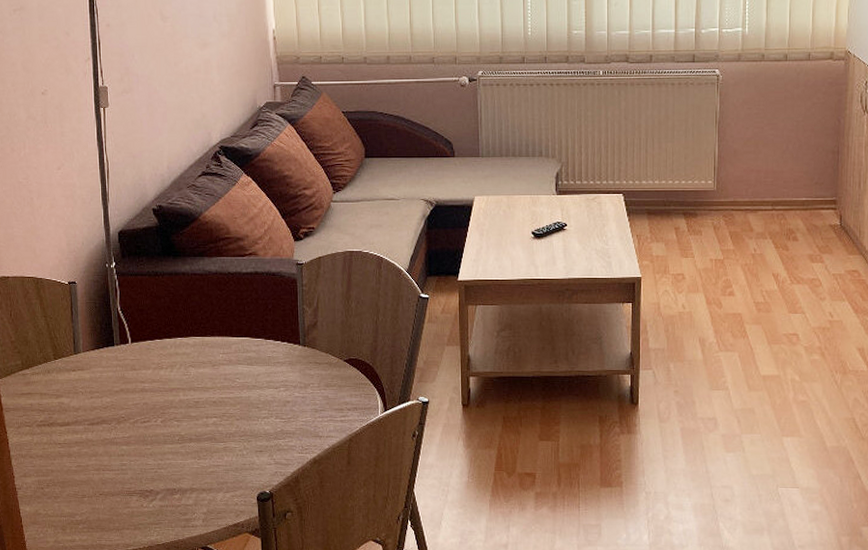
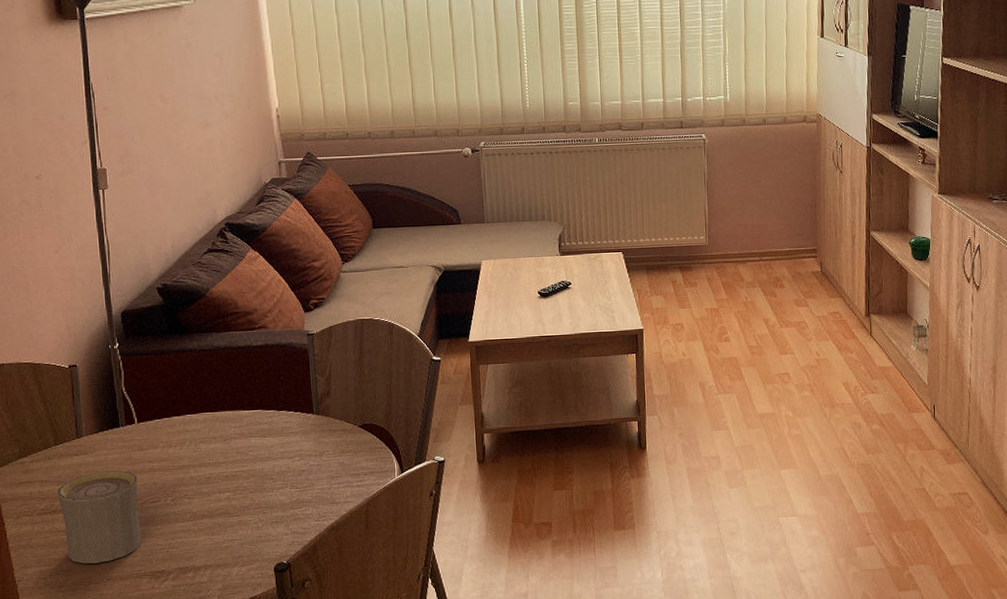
cup: none [55,388,132,478] -> present [57,470,142,564]

